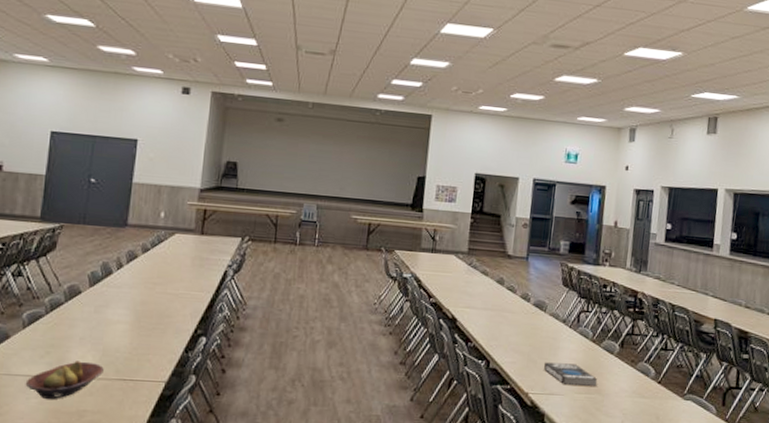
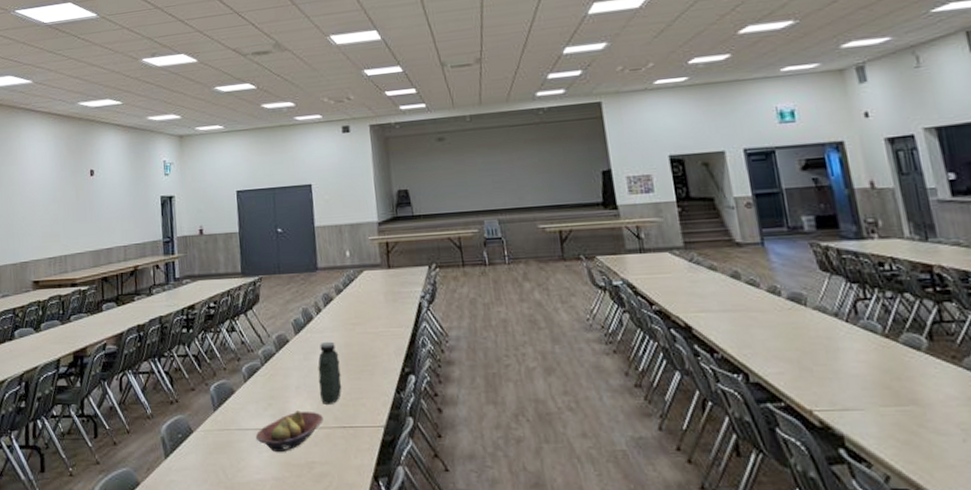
water jug: none [104,297,133,358] -> present [318,341,342,404]
book: present [543,362,598,386] -> none [822,368,910,397]

